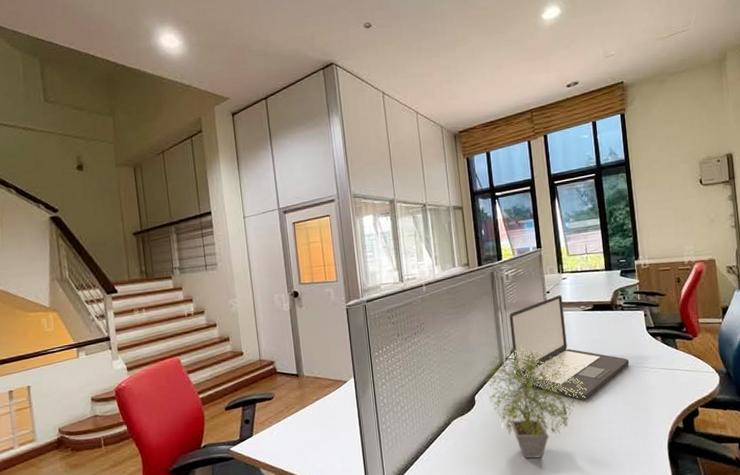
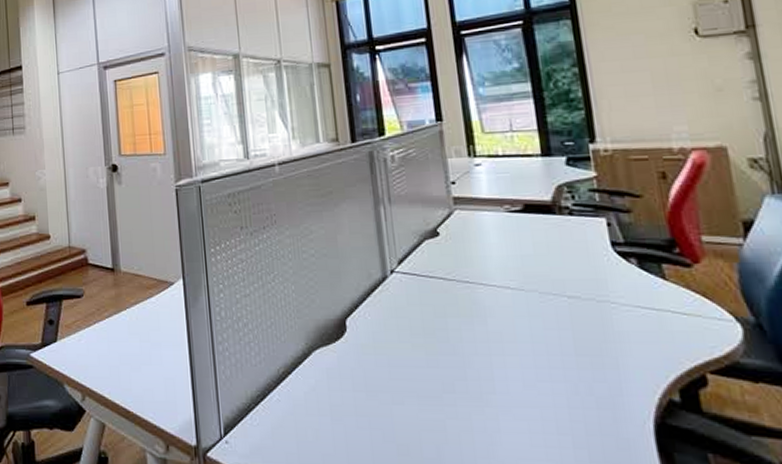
potted plant: present [482,345,589,459] -> none [356,253,519,419]
laptop: present [509,295,630,400] -> none [395,188,584,342]

